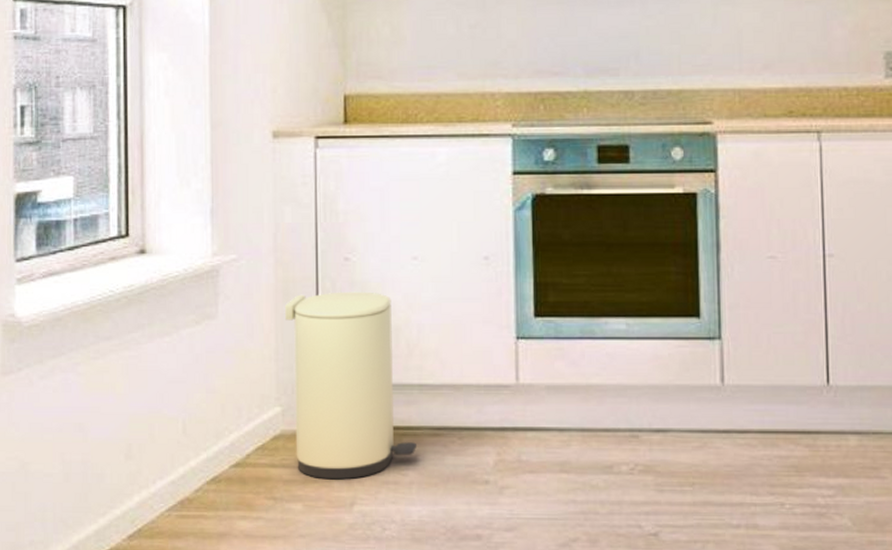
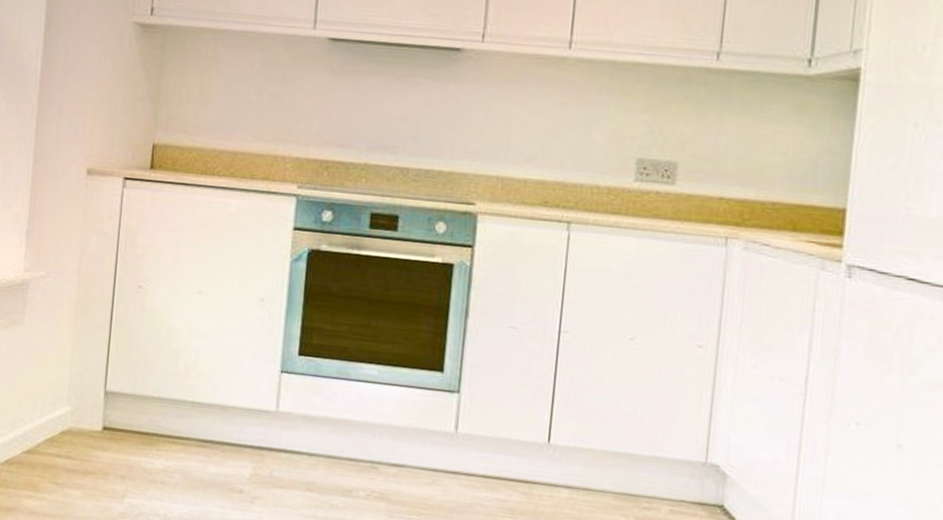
pedal bin: present [285,292,416,480] -> none [79,312,184,475]

